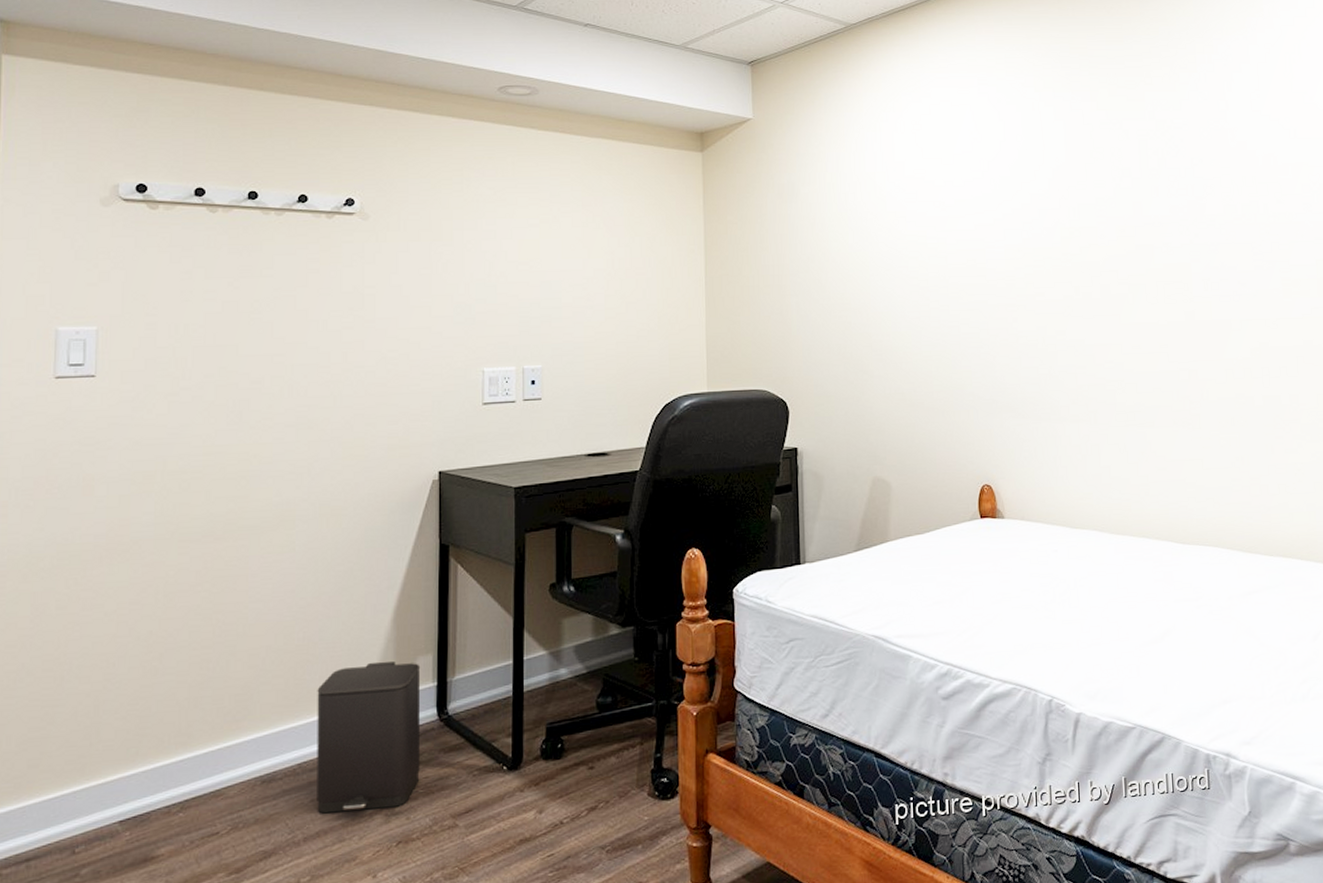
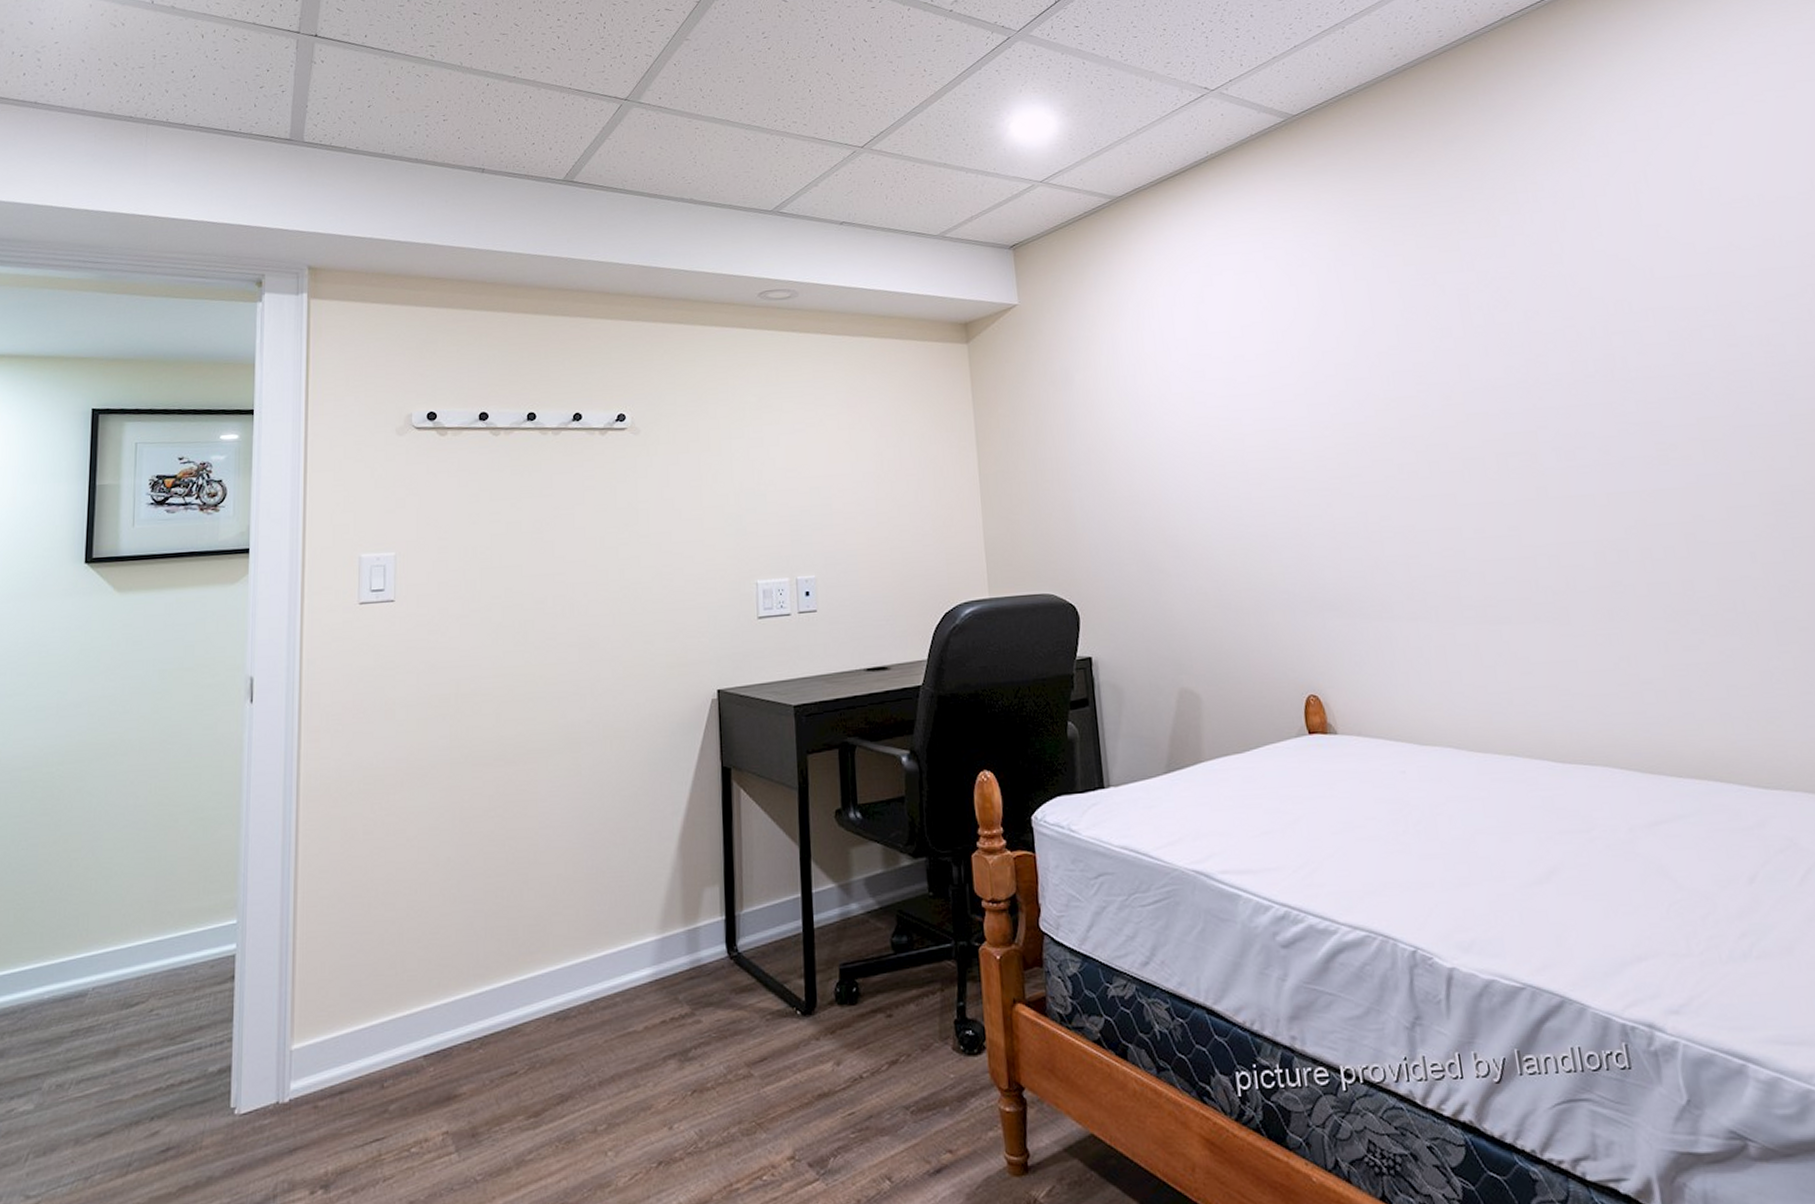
pedal bin: present [317,661,421,814] -> none [607,892,712,1056]

